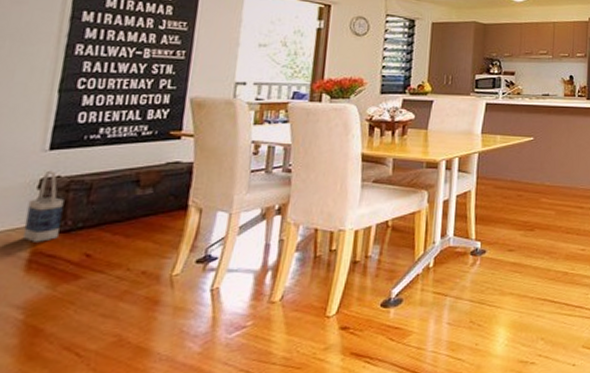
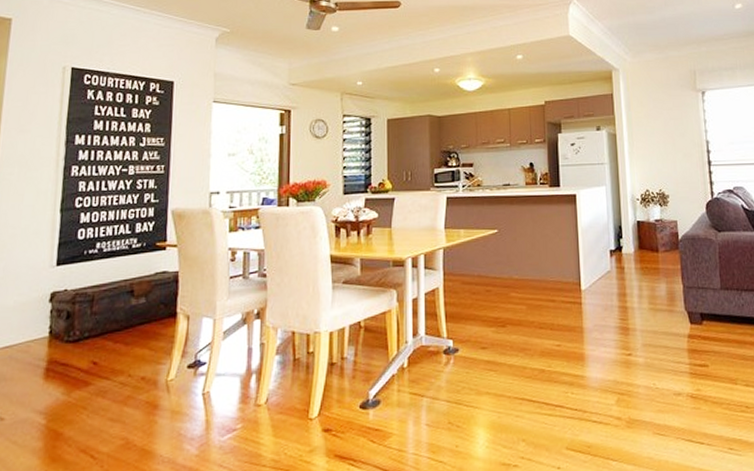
bag: present [22,170,64,242] -> none [40,284,72,352]

